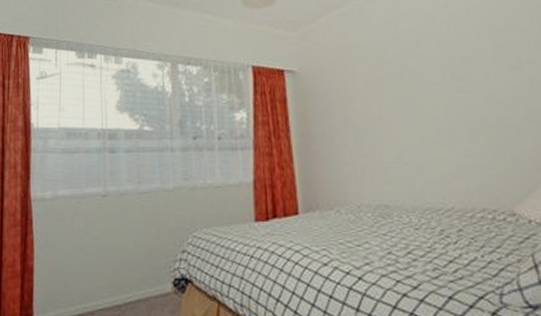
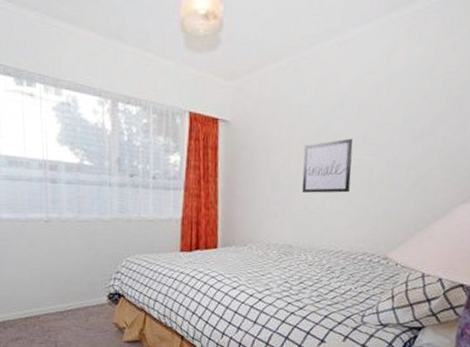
wall art: none [383,76,447,141] -> present [302,138,353,193]

